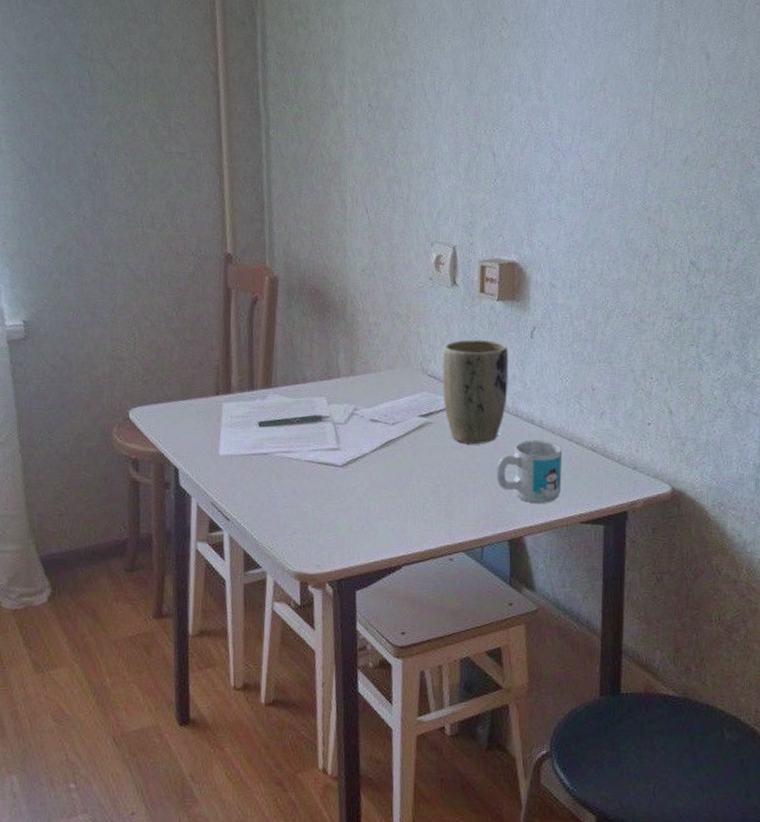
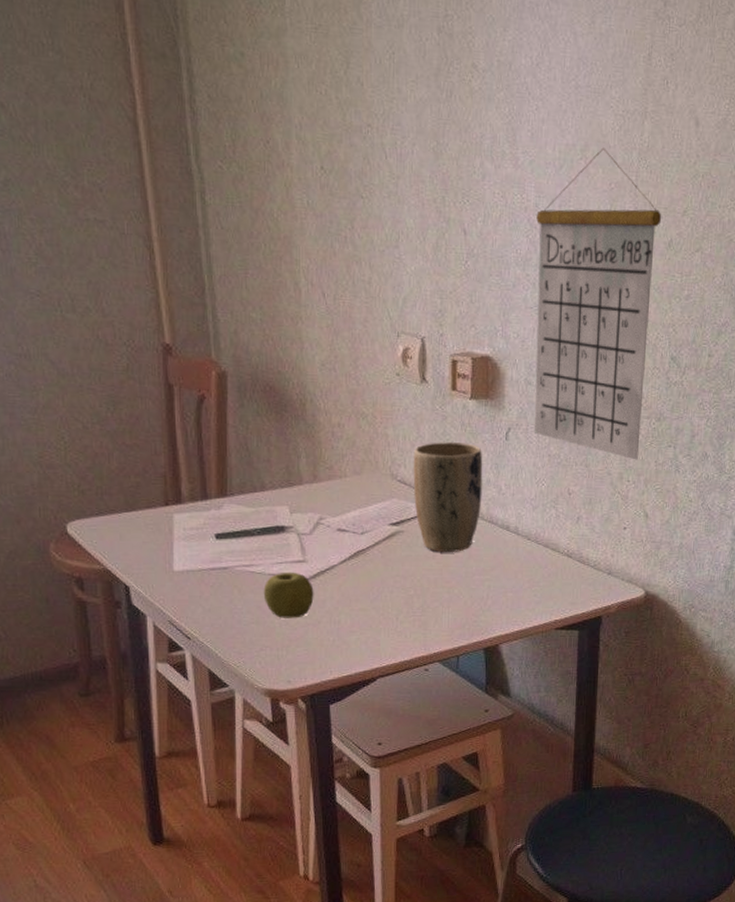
apple: none [299,458,346,504] -> present [263,572,314,618]
mug: present [495,440,563,503] -> none [470,548,538,611]
calendar: none [558,80,678,358] -> present [534,147,662,460]

